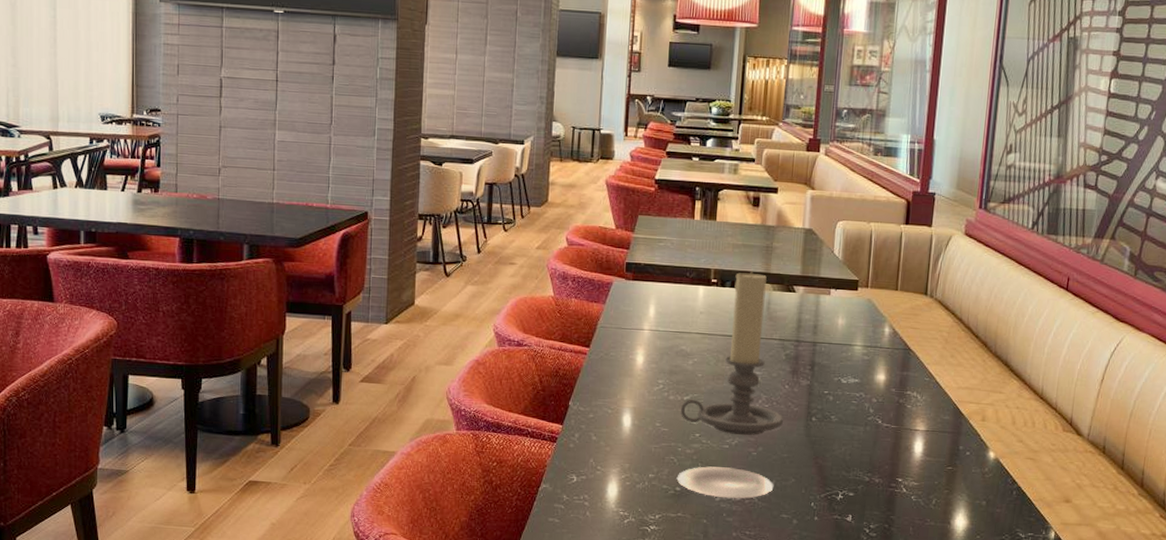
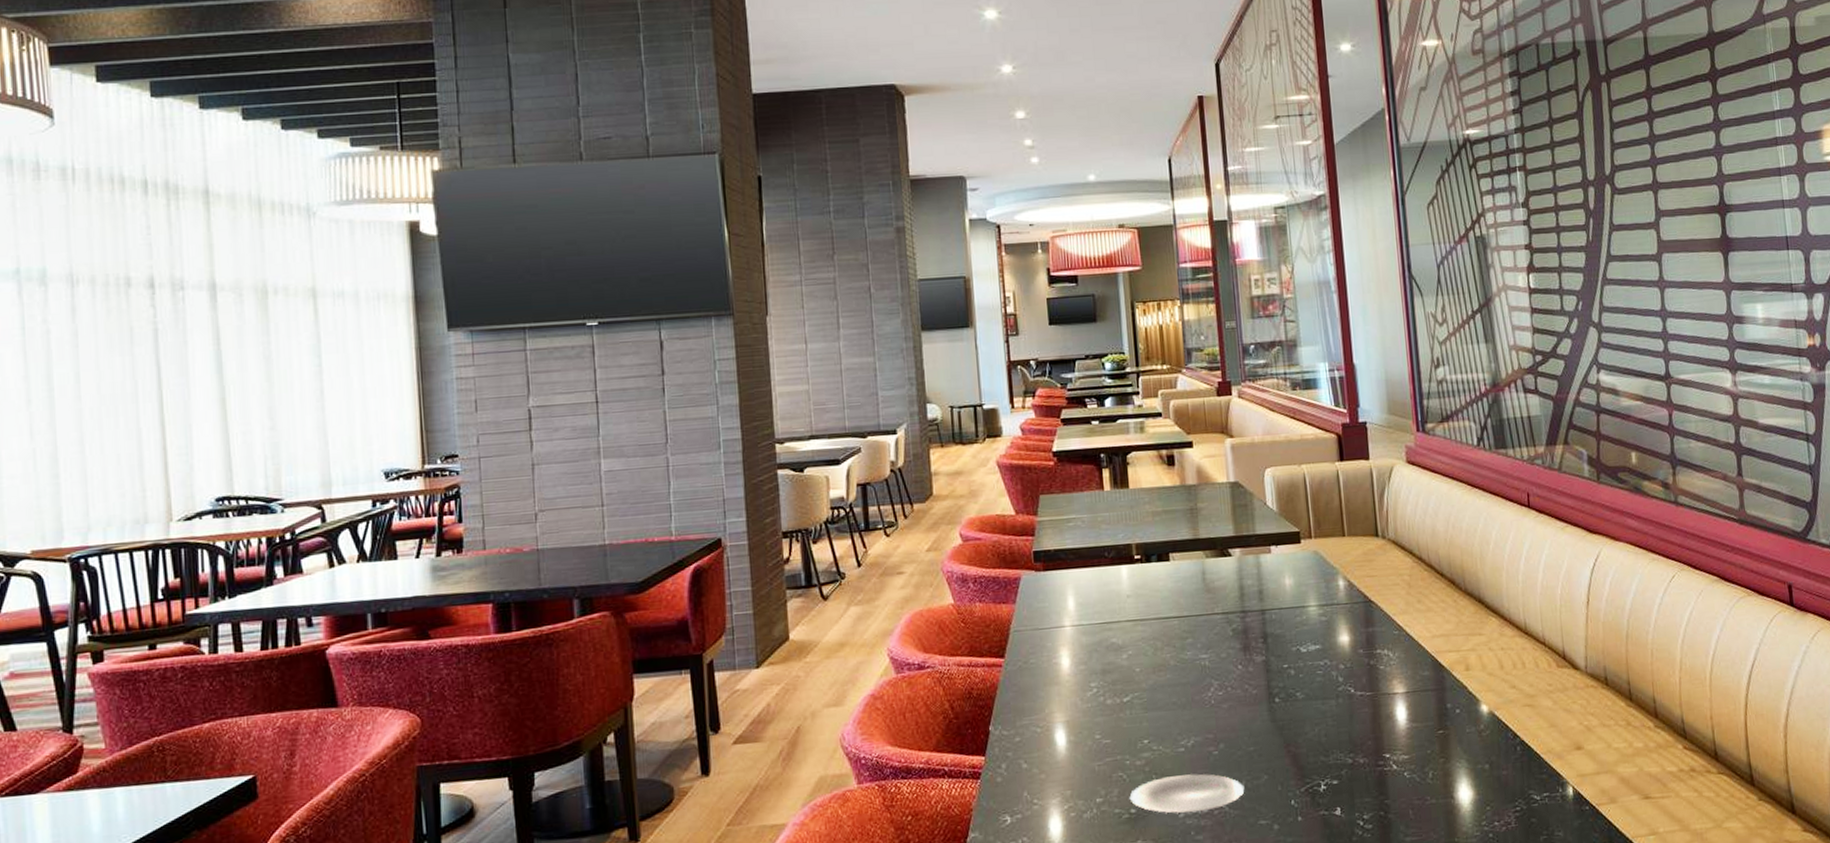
candle holder: present [680,271,783,436] -> none [1121,539,1242,734]

